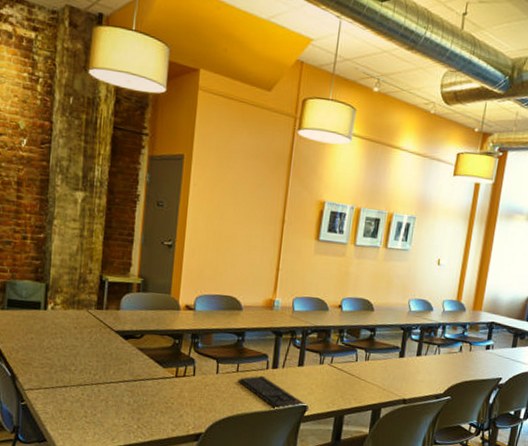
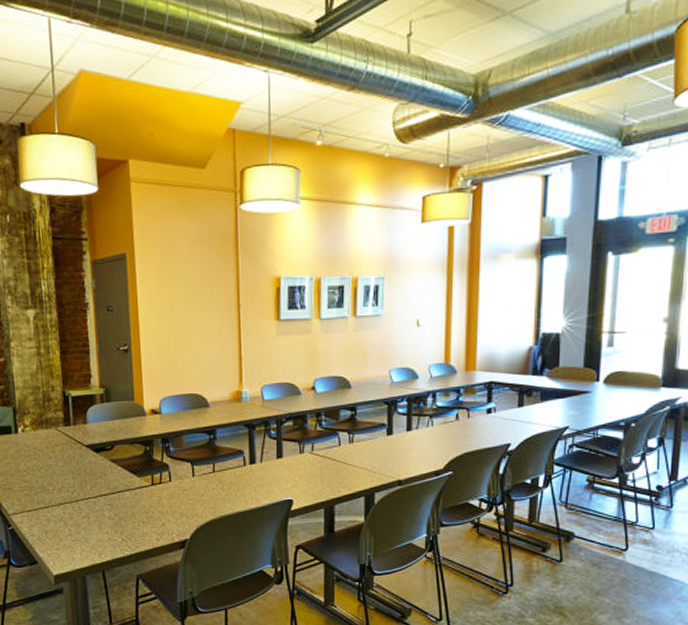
keyboard: present [237,375,310,411] -> none [215,473,296,507]

